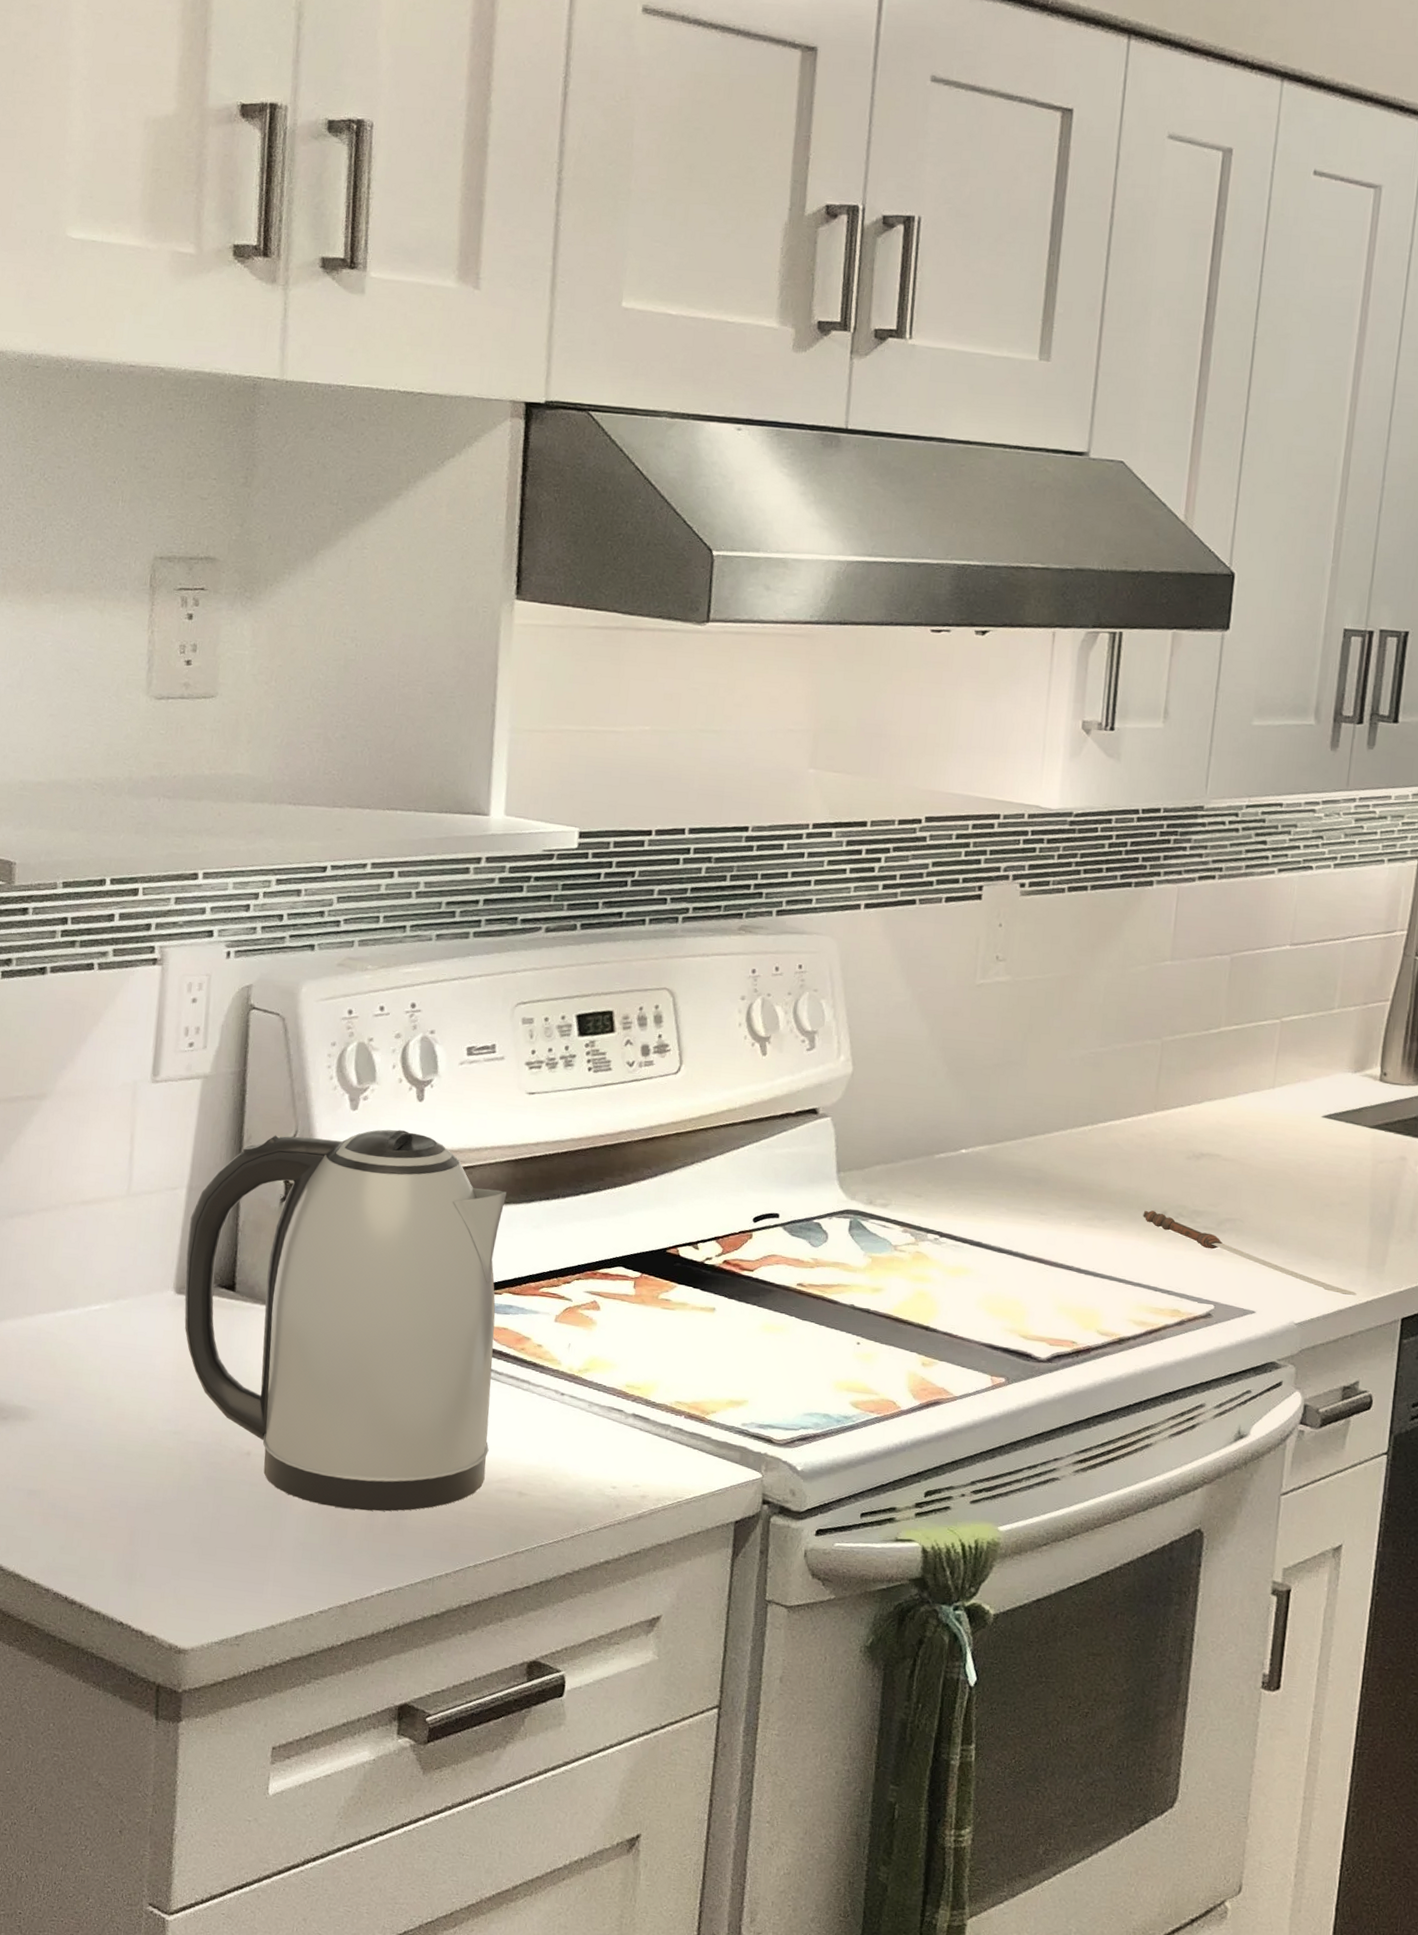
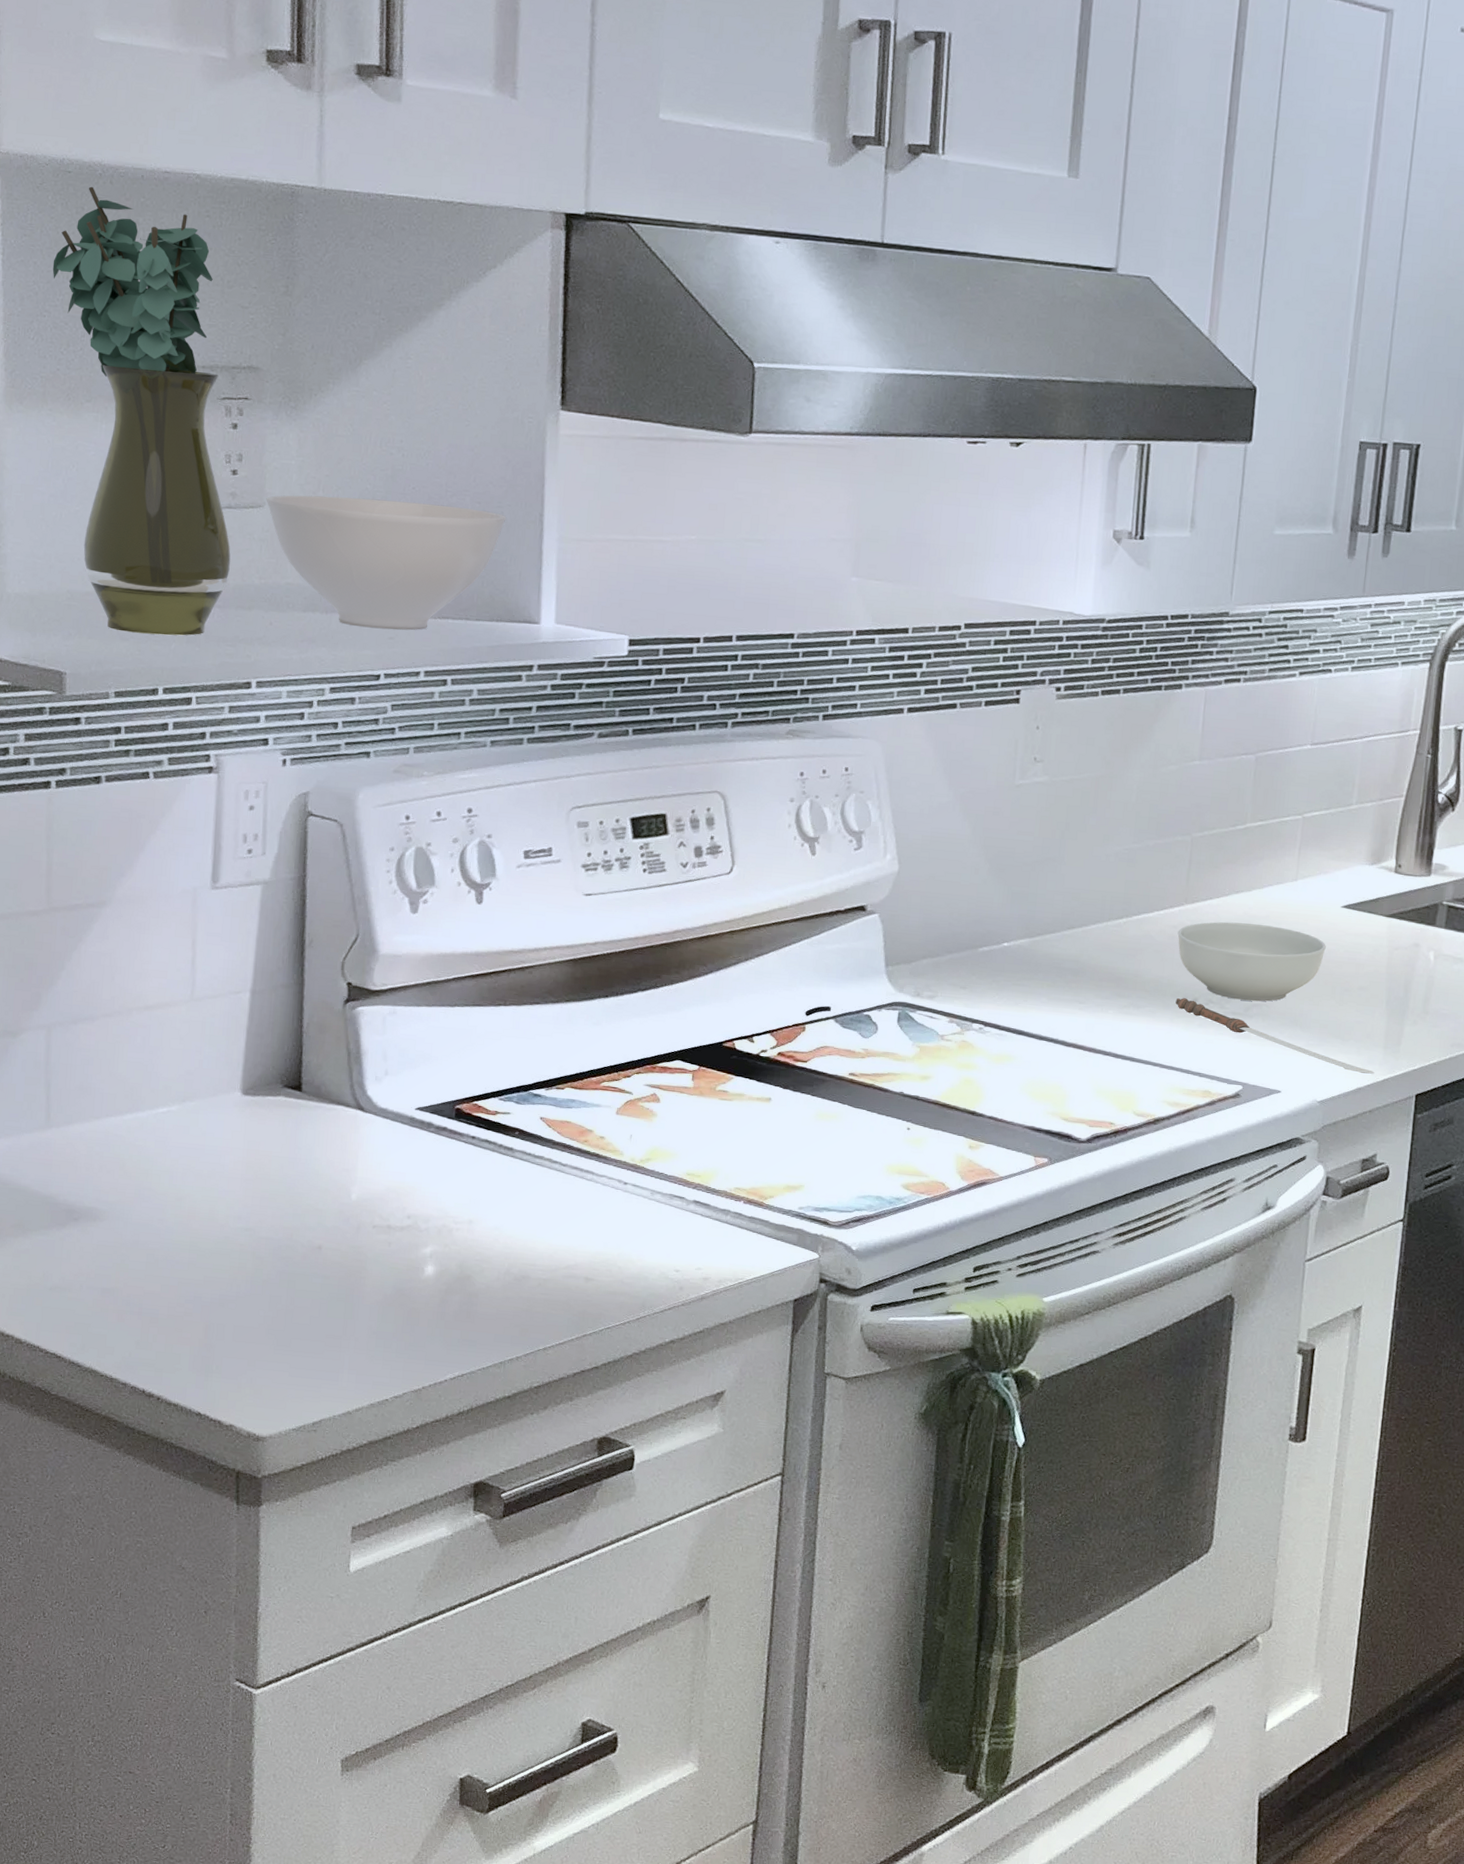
vase: none [17,381,182,826] -> present [52,186,231,636]
kettle: present [184,1129,507,1512] -> none [251,931,566,1300]
bowl: none [218,685,458,822] -> present [266,495,507,631]
bowl: none [1146,1130,1305,1216] -> present [1177,922,1326,1002]

